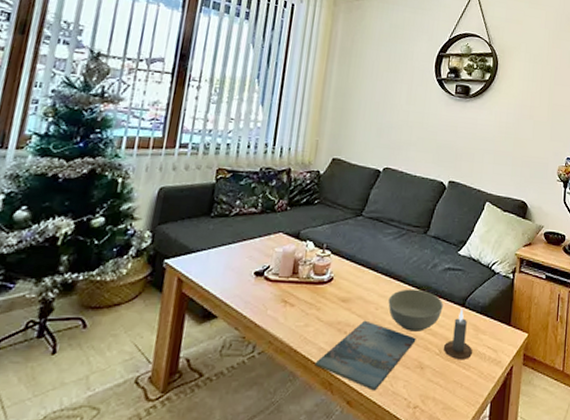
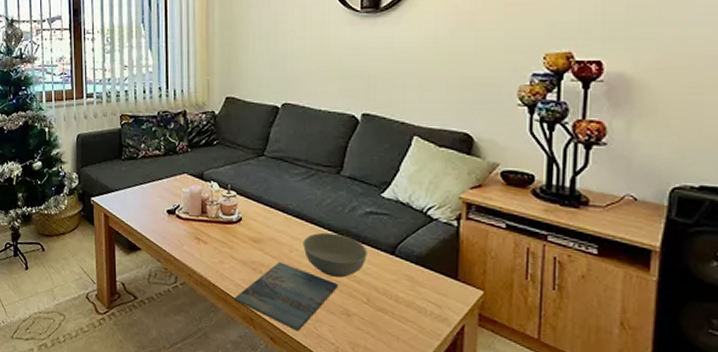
candle: present [444,309,472,359] -> none [373,257,408,312]

